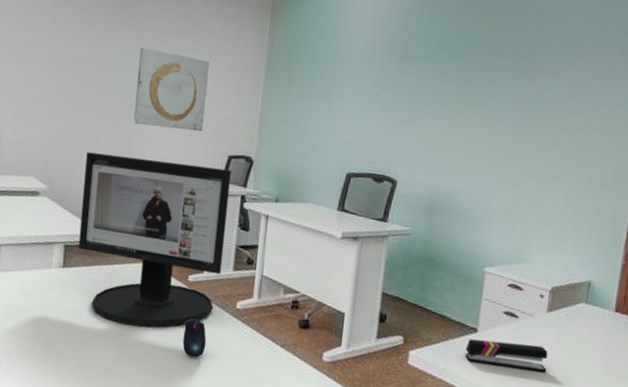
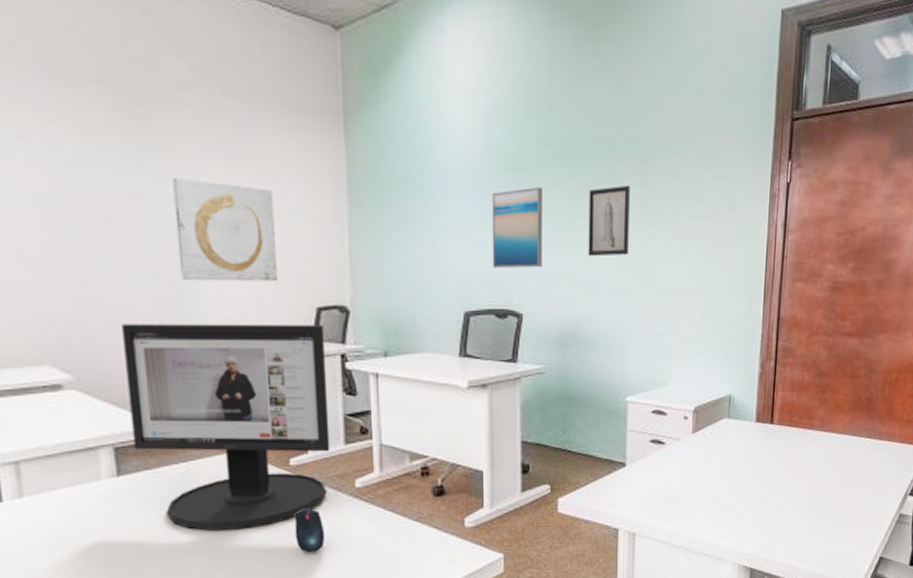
wall art: none [375,74,428,143] -> present [492,187,542,268]
wall art: none [462,78,508,140] -> present [588,185,630,257]
stapler: present [464,339,548,373] -> none [615,469,697,498]

